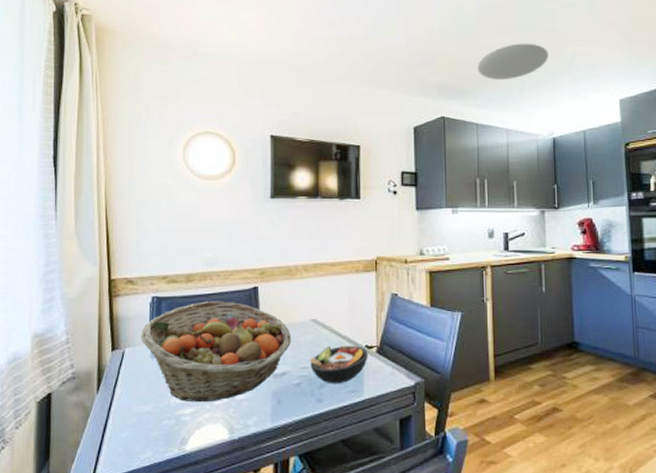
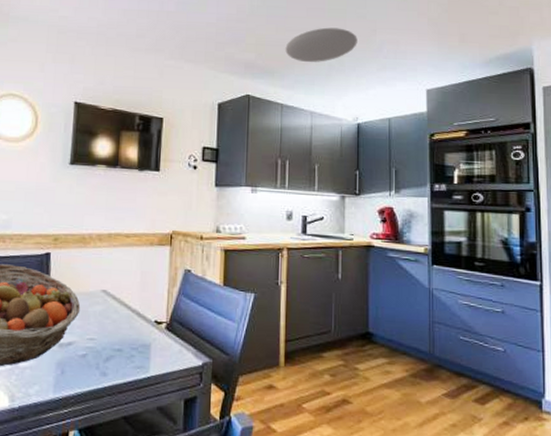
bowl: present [309,345,368,384] -> none [96,319,157,359]

